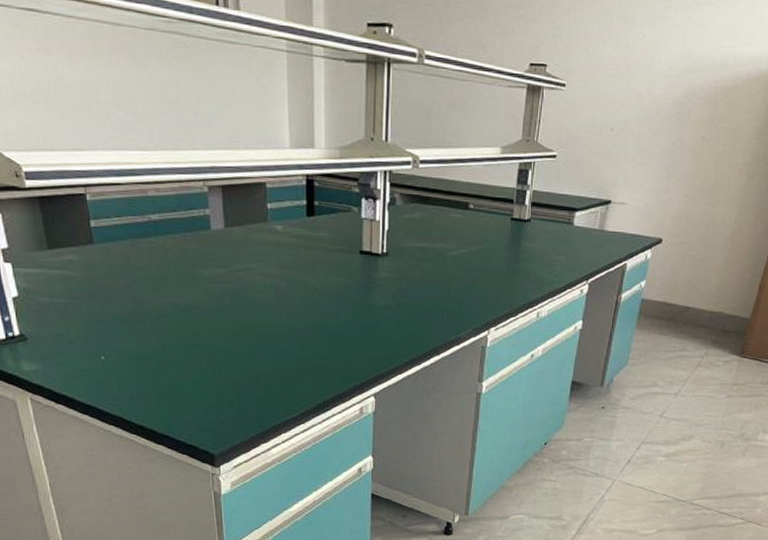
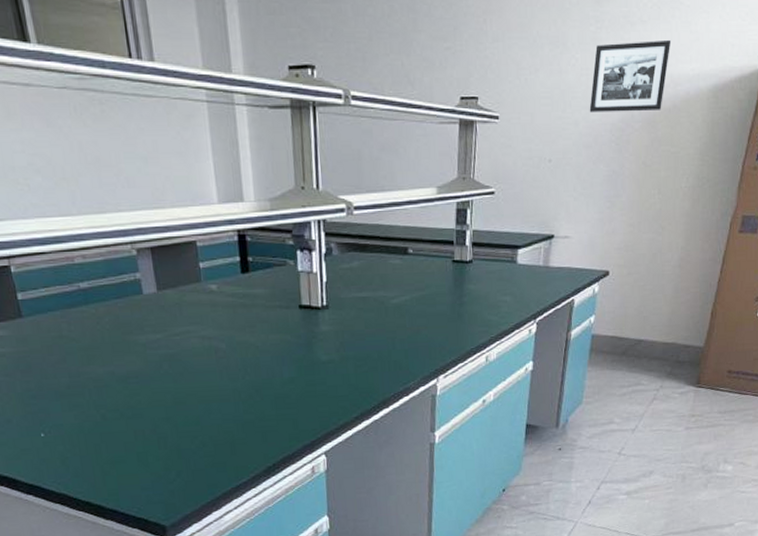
picture frame: none [653,22,737,89] -> present [589,39,672,112]

